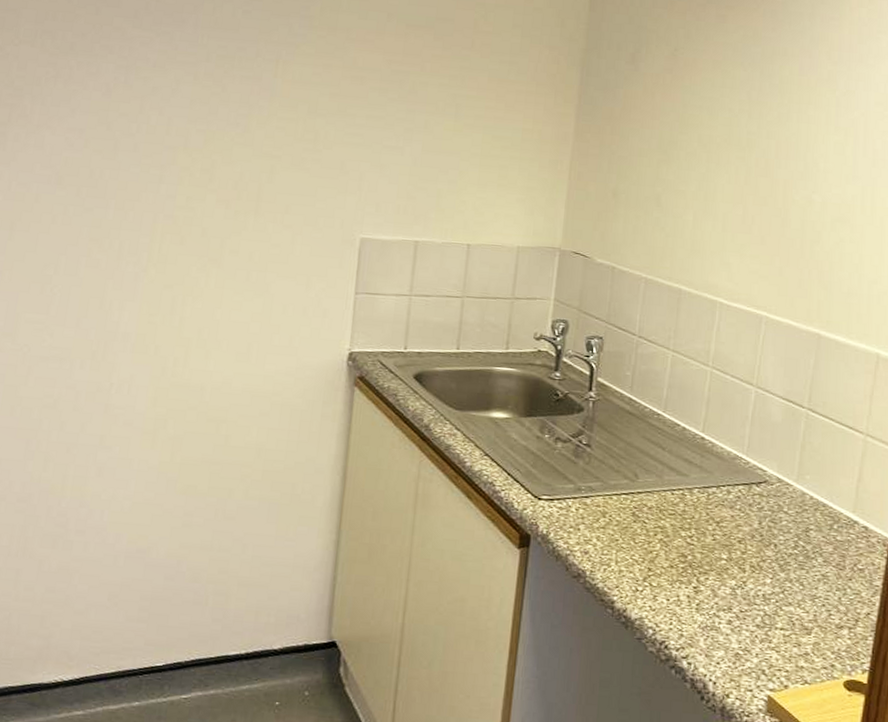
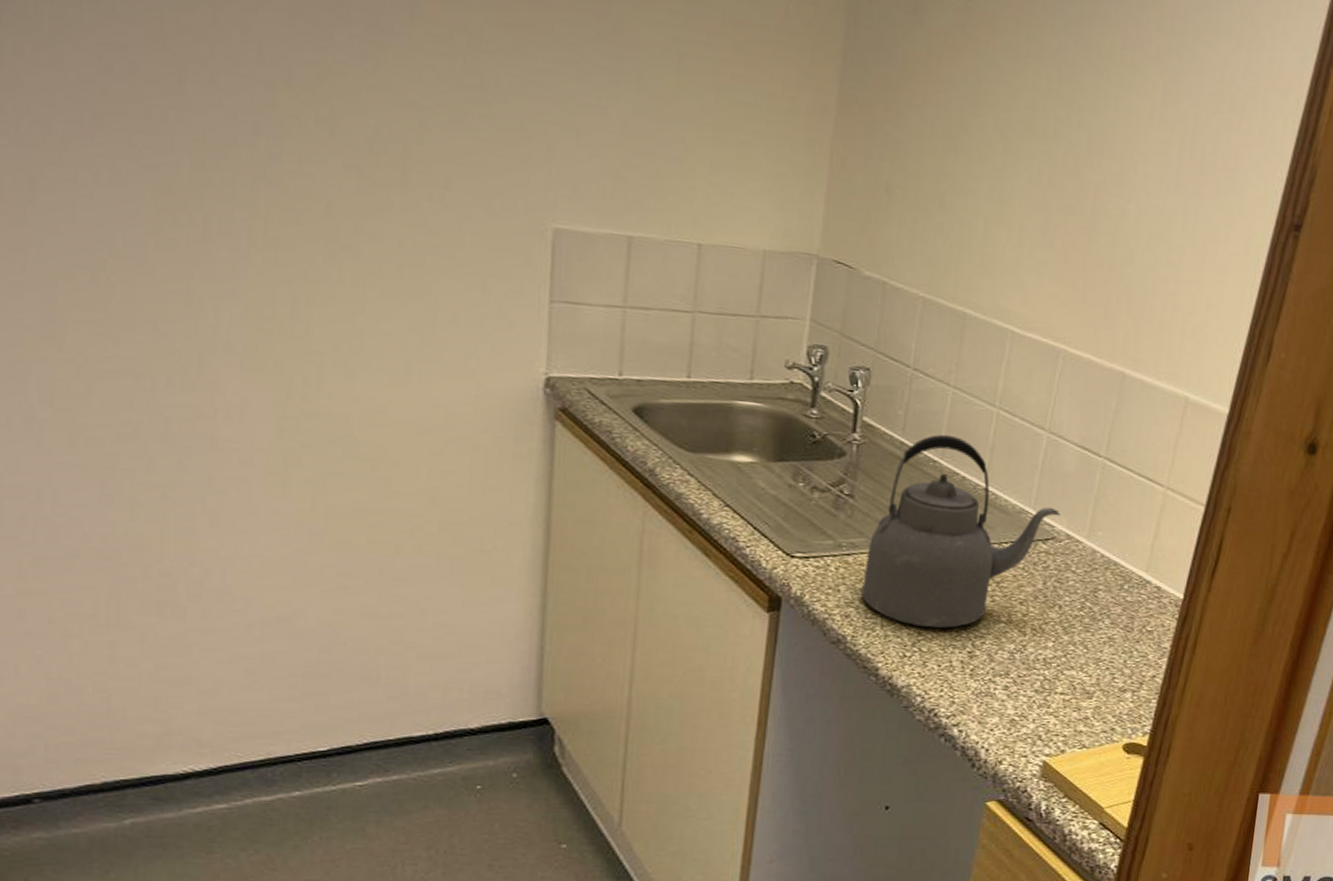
kettle: none [598,391,771,565] -> present [861,434,1060,629]

